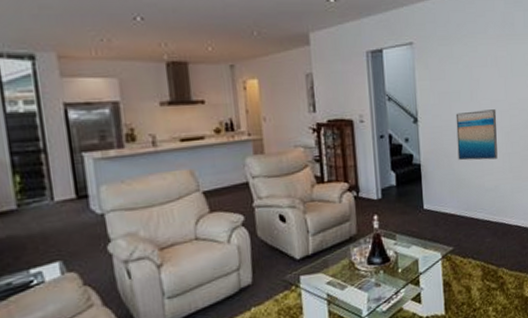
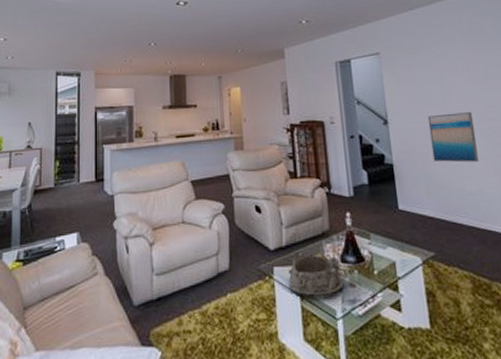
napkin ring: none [315,257,370,301] -> present [288,251,344,298]

